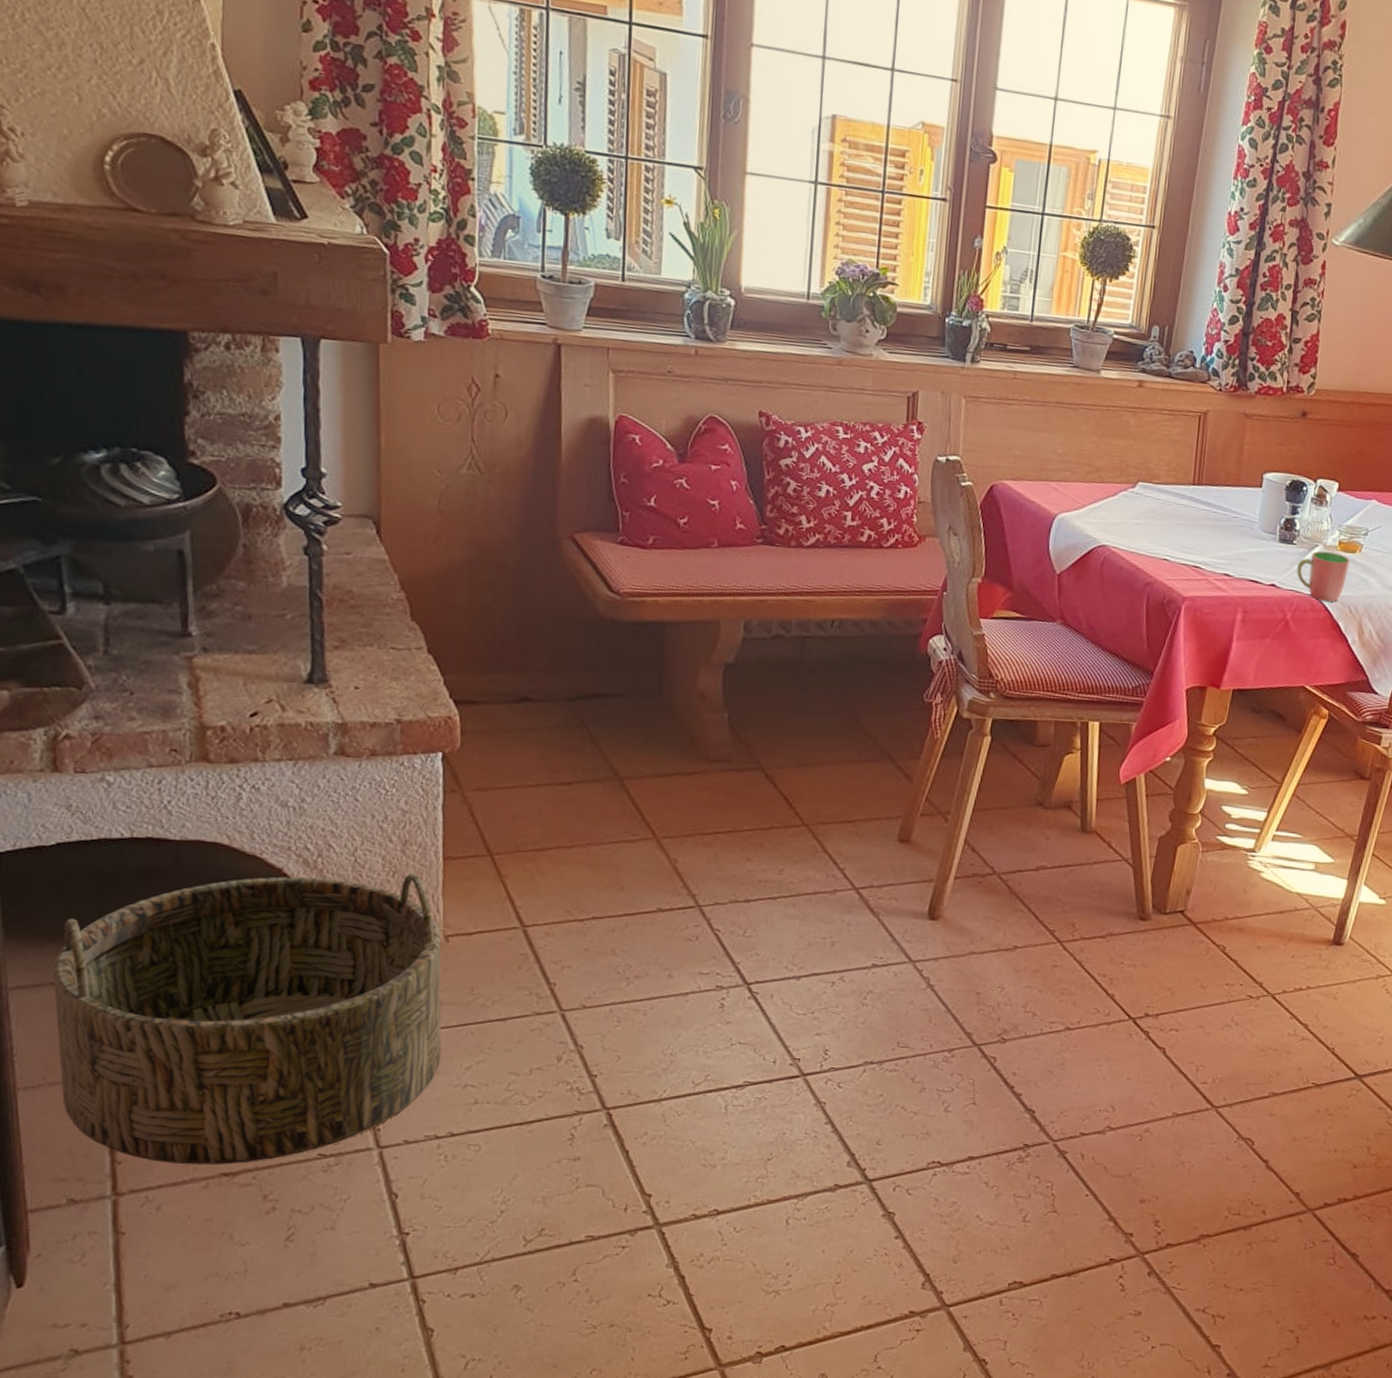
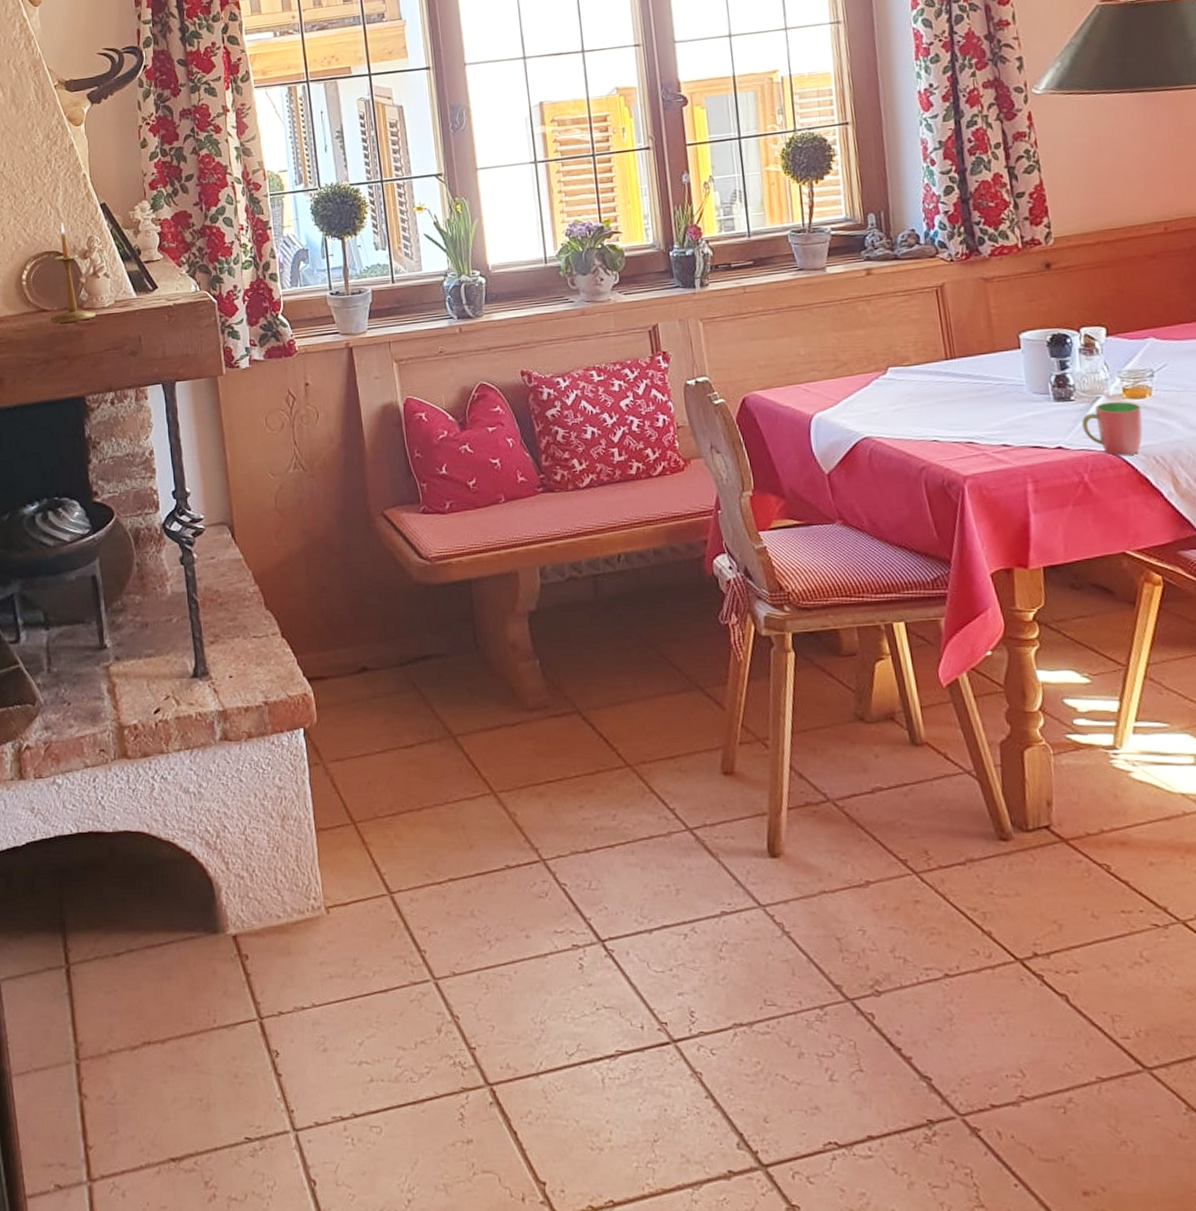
basket: present [53,873,442,1165] -> none [31,848,337,1150]
candlestick: none [144,100,215,236] -> present [50,223,97,324]

